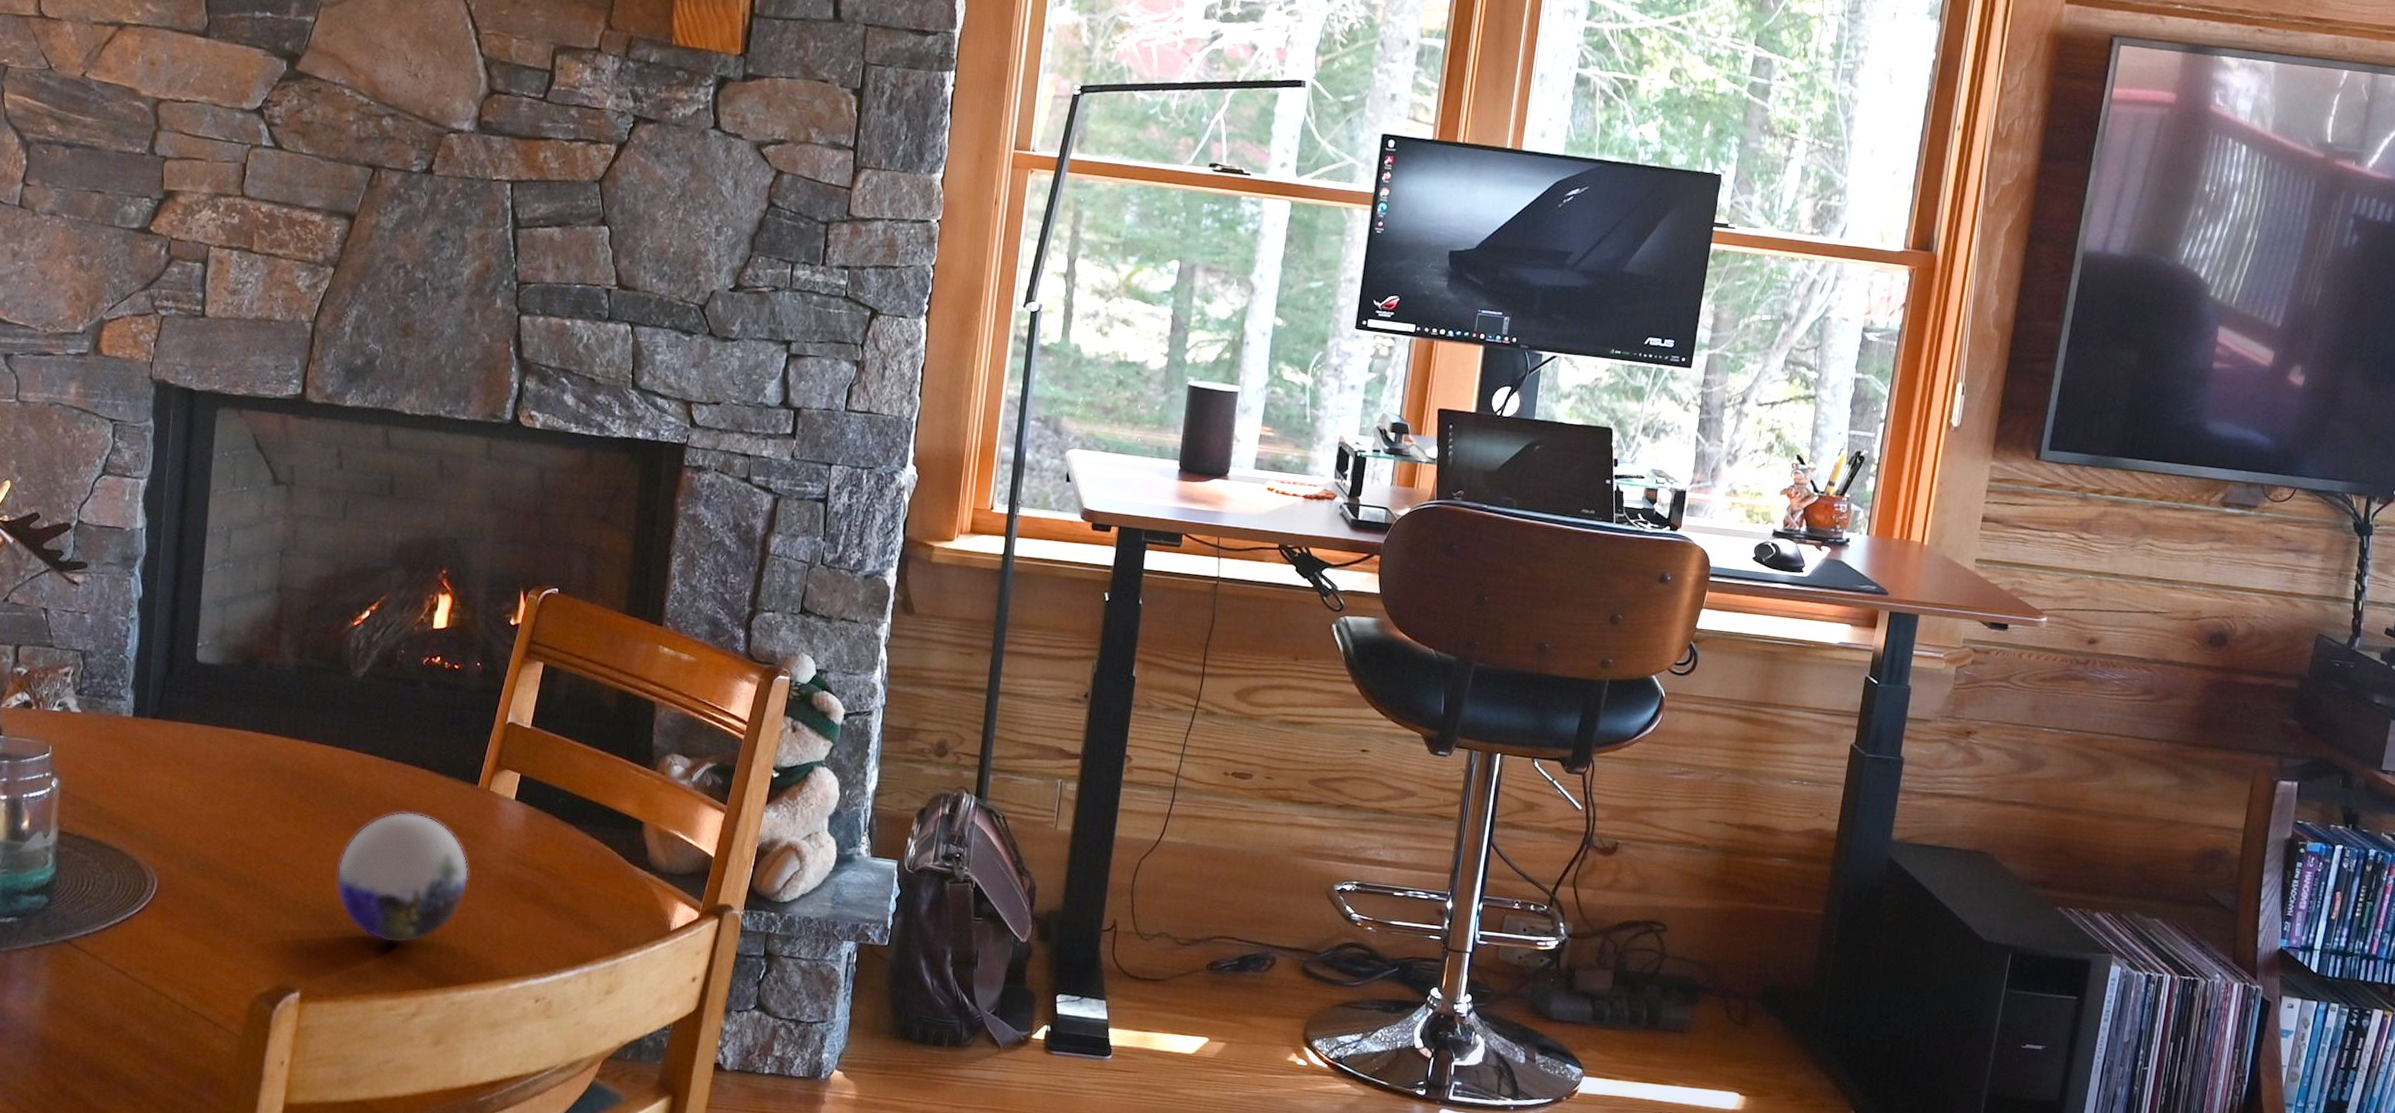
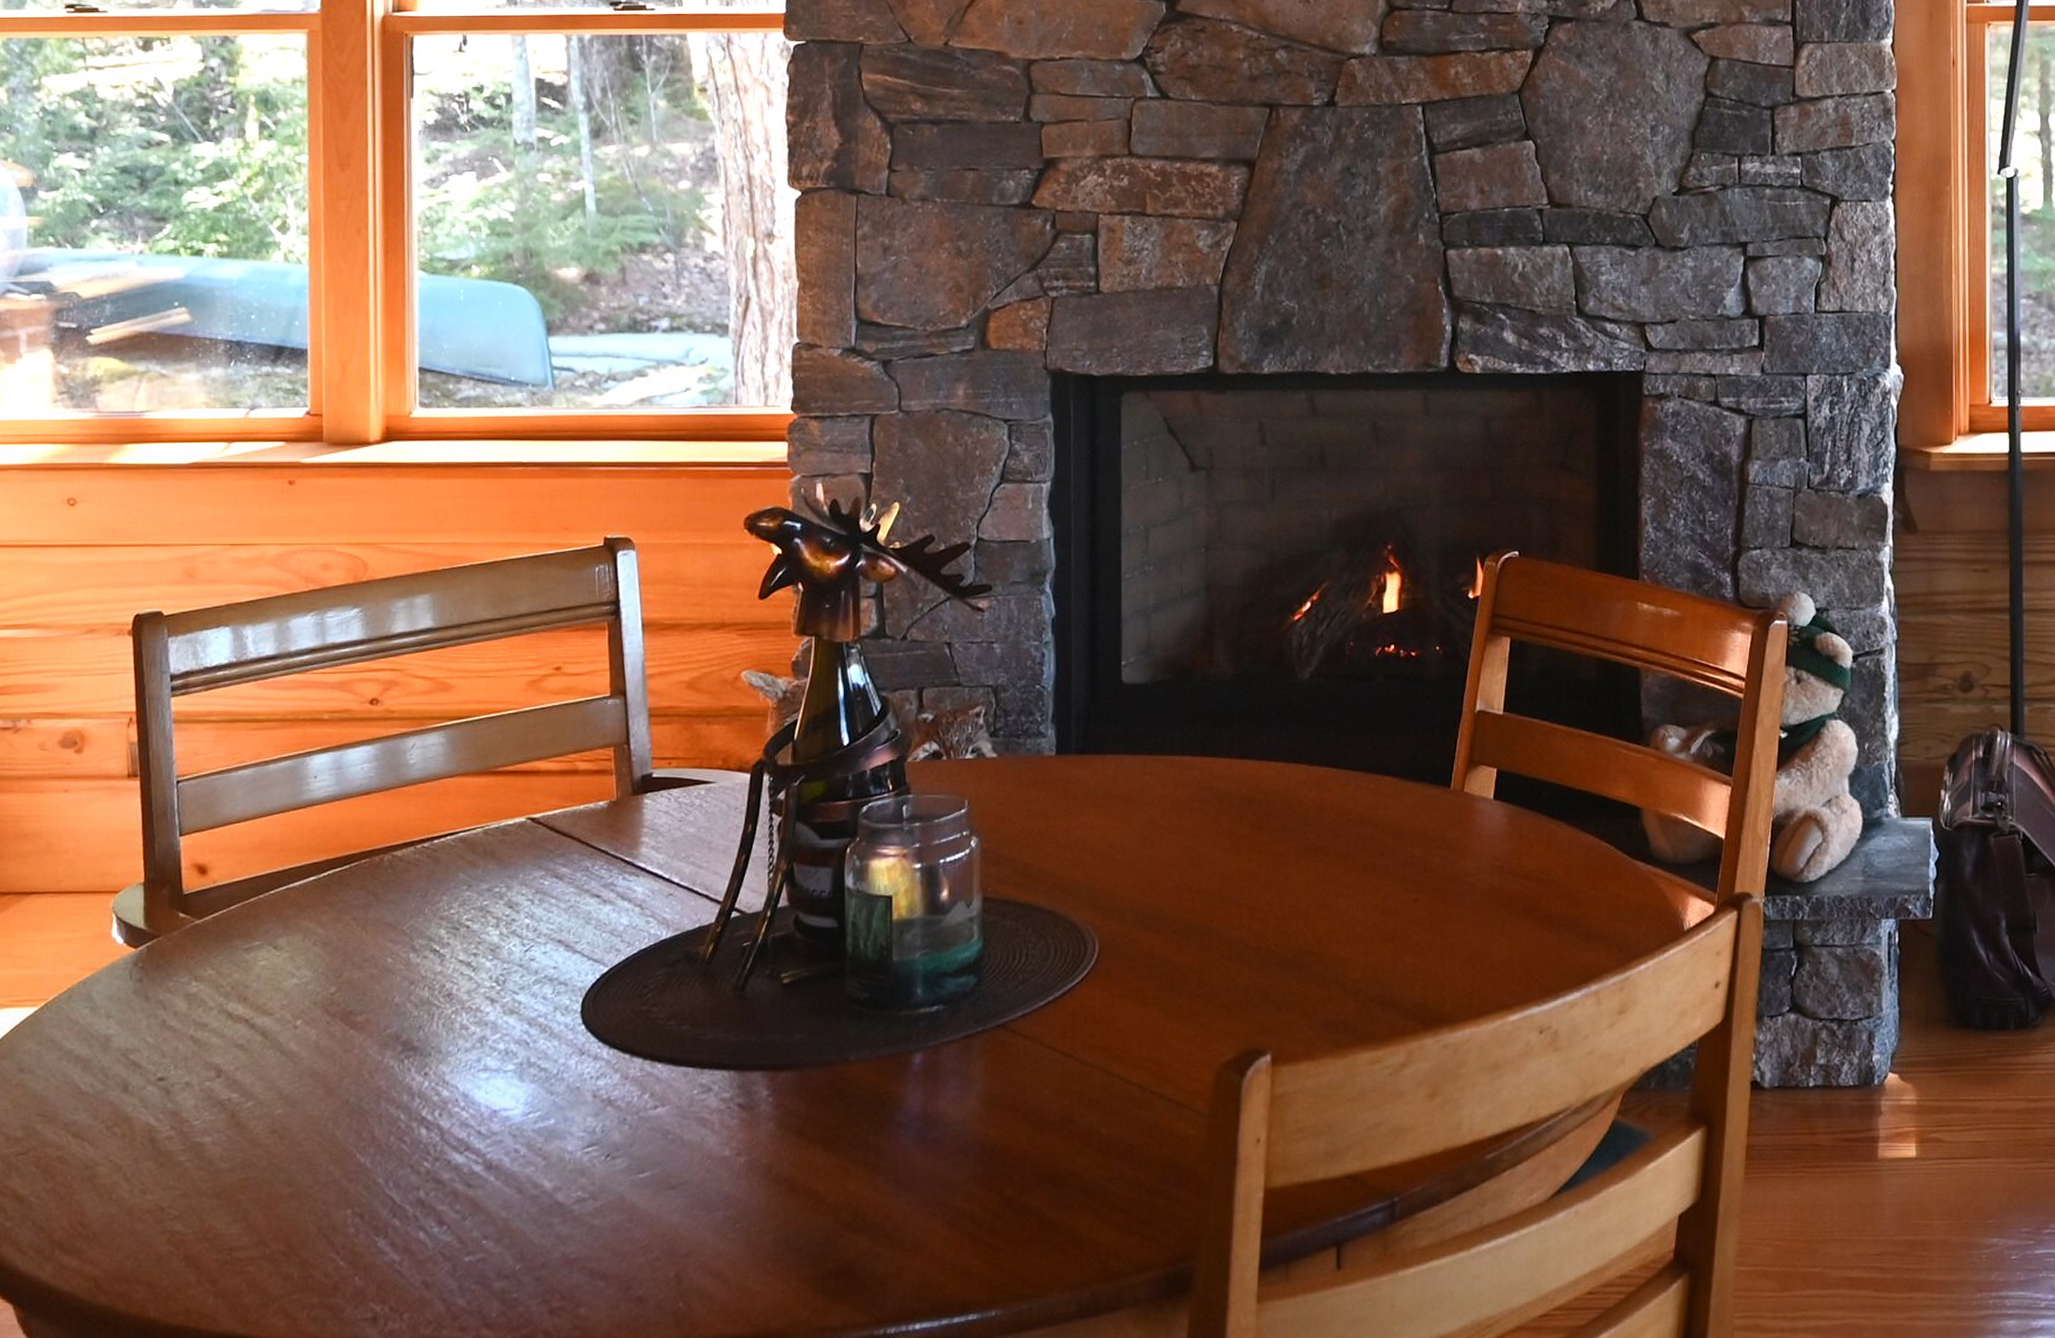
decorative orb: present [336,812,469,944] -> none [1301,828,1450,983]

